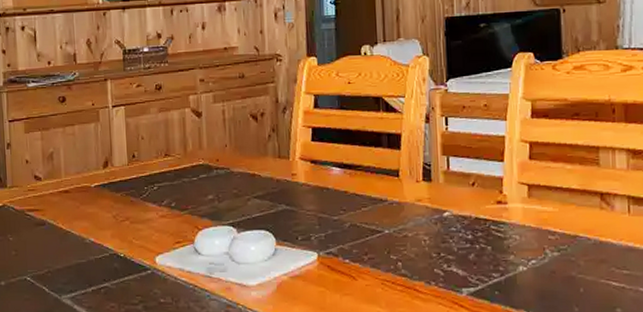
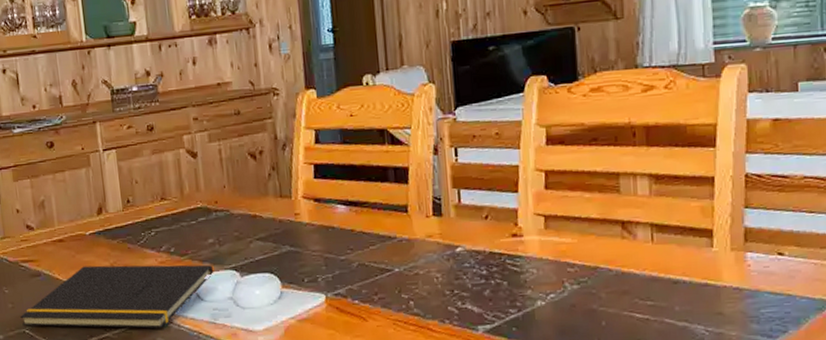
notepad: none [23,217,212,280] -> present [20,264,214,329]

